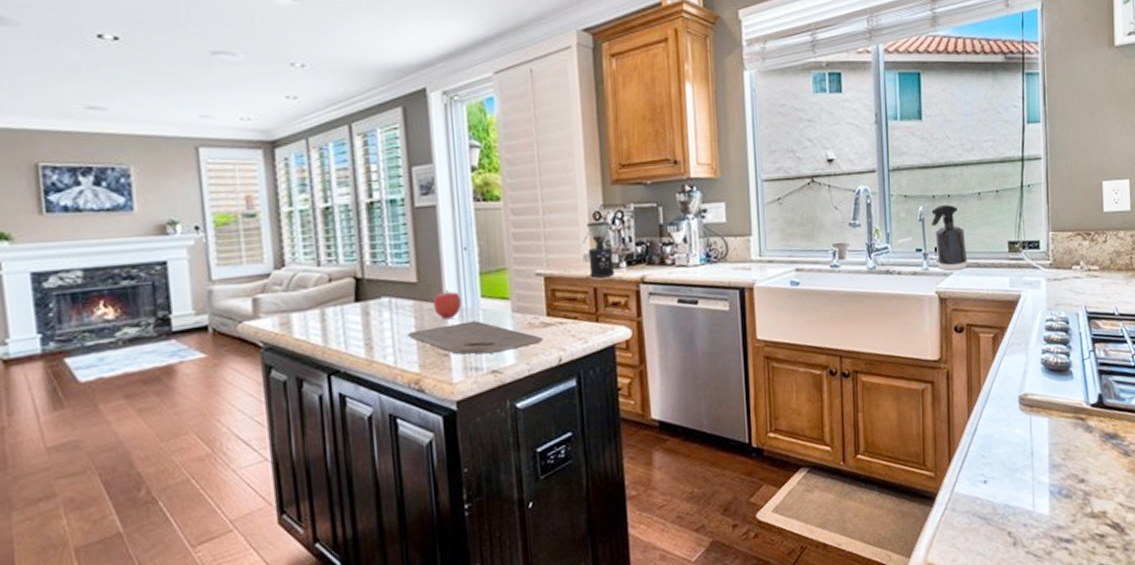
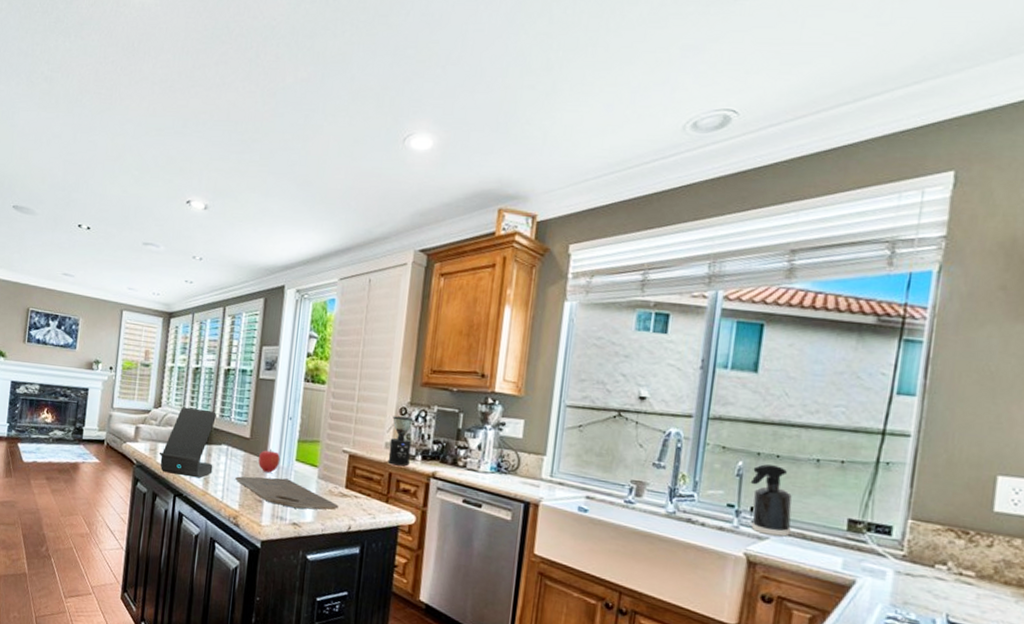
tablet stand: none [294,259,376,349] -> present [159,407,216,479]

